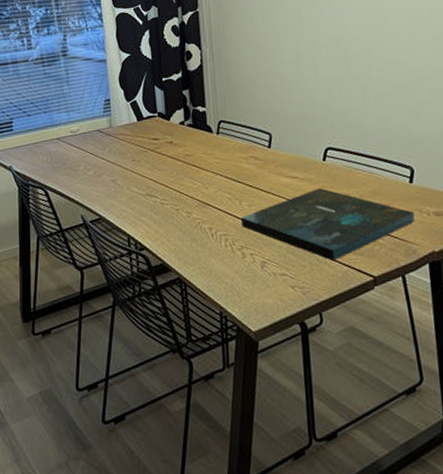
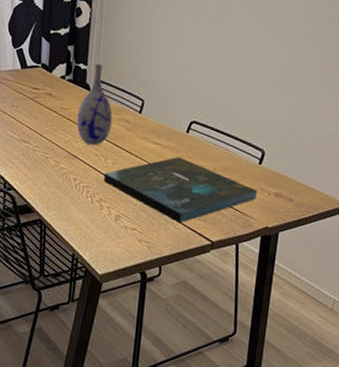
vase: none [202,103,241,190] -> present [77,63,113,146]

